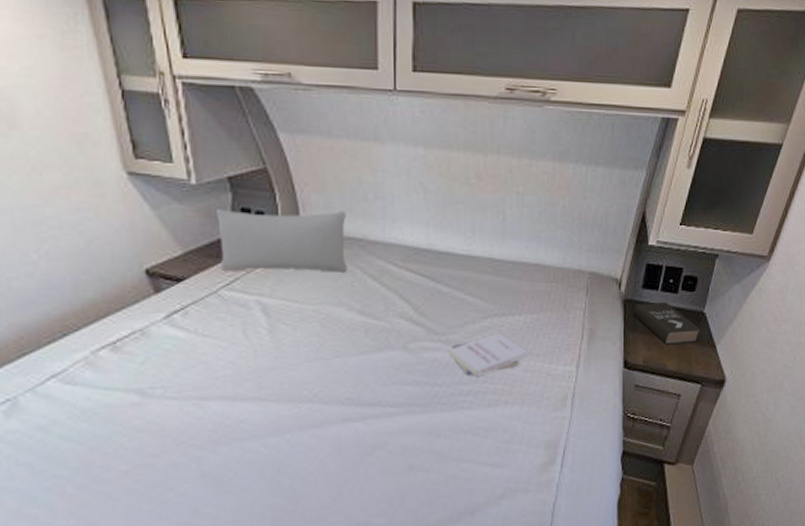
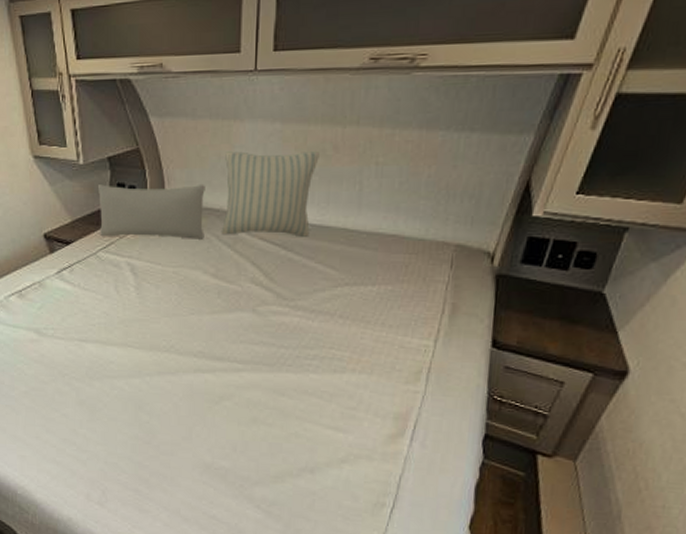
pillow: none [365,176,463,268] -> present [221,151,320,237]
books: present [449,332,528,377] -> none [297,301,380,343]
book: present [633,302,701,345] -> none [508,279,597,327]

